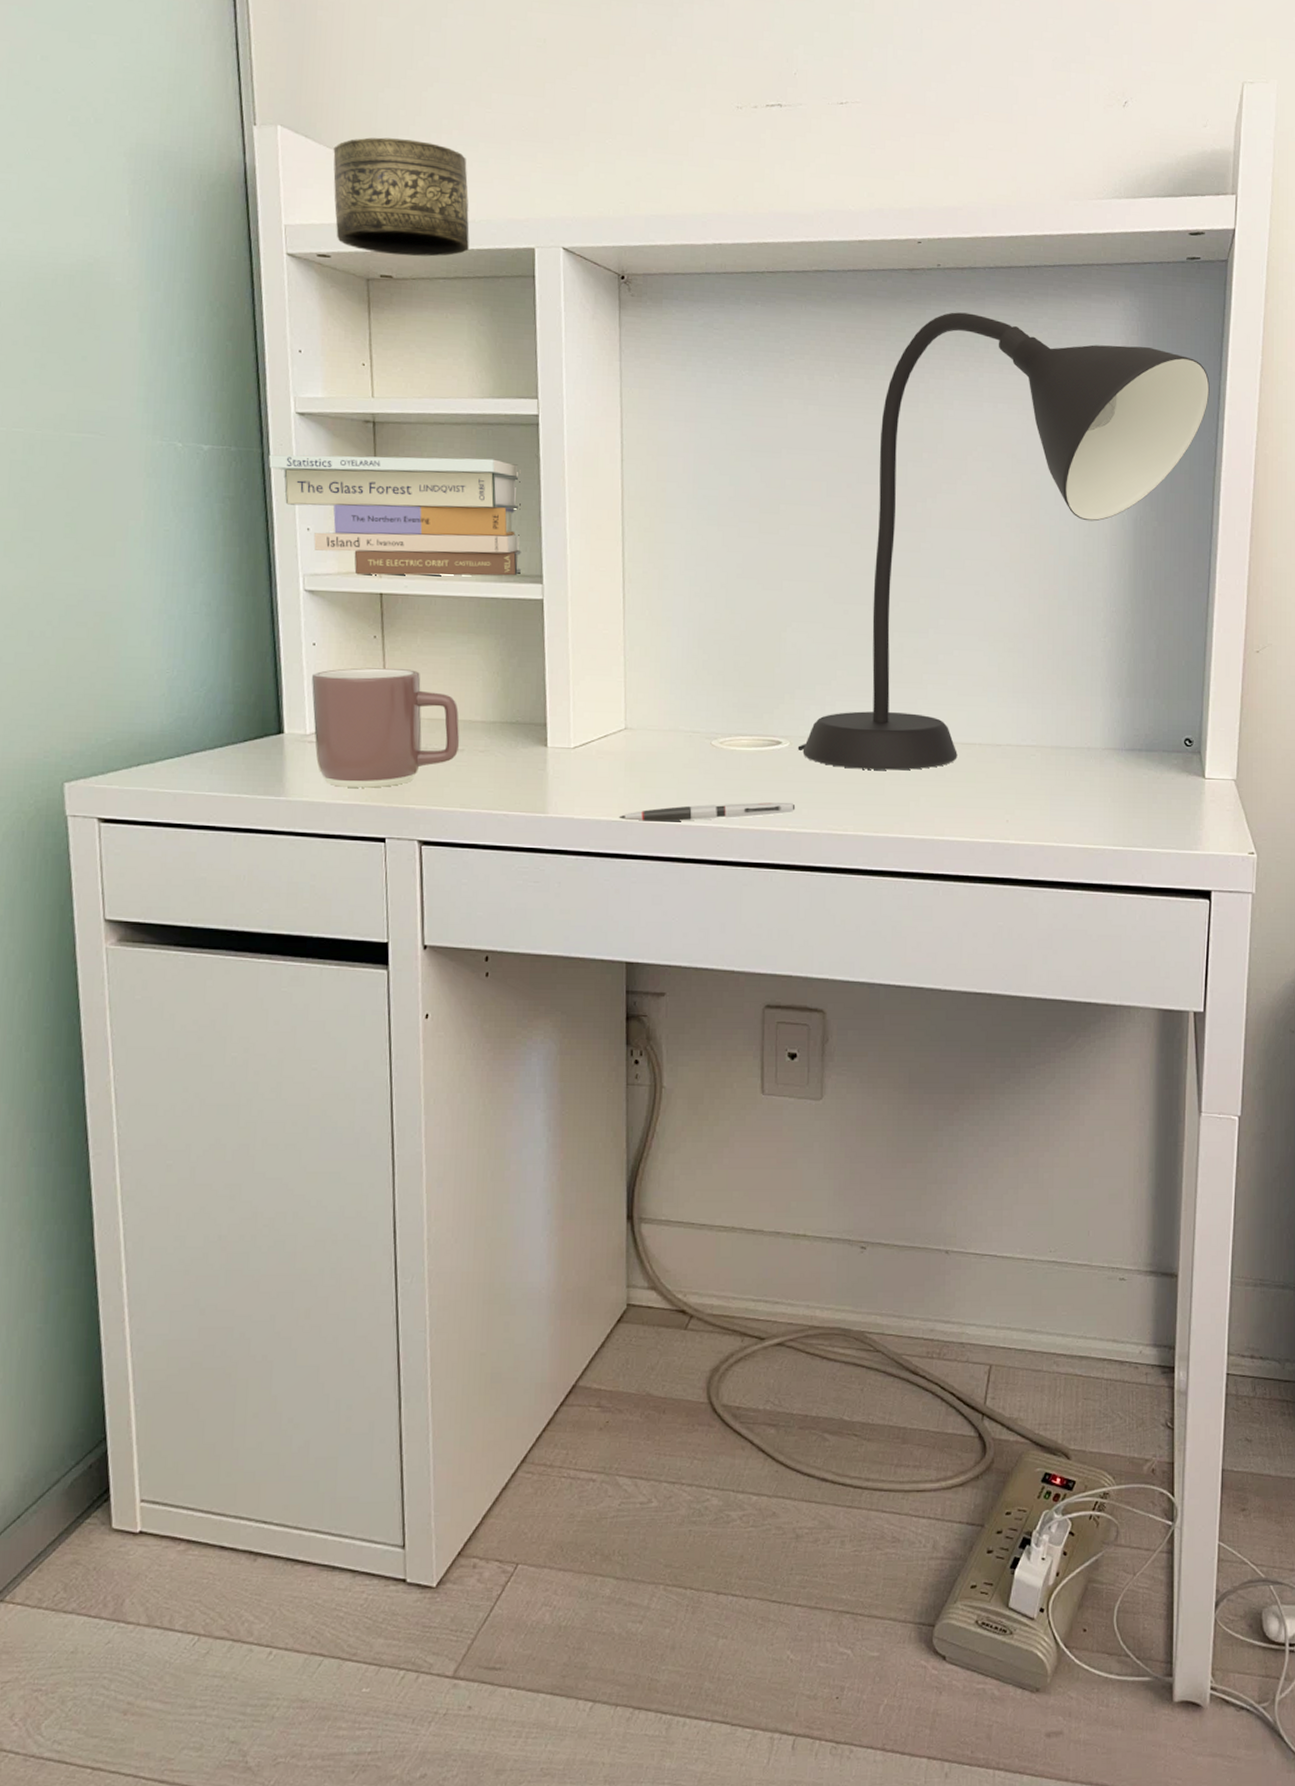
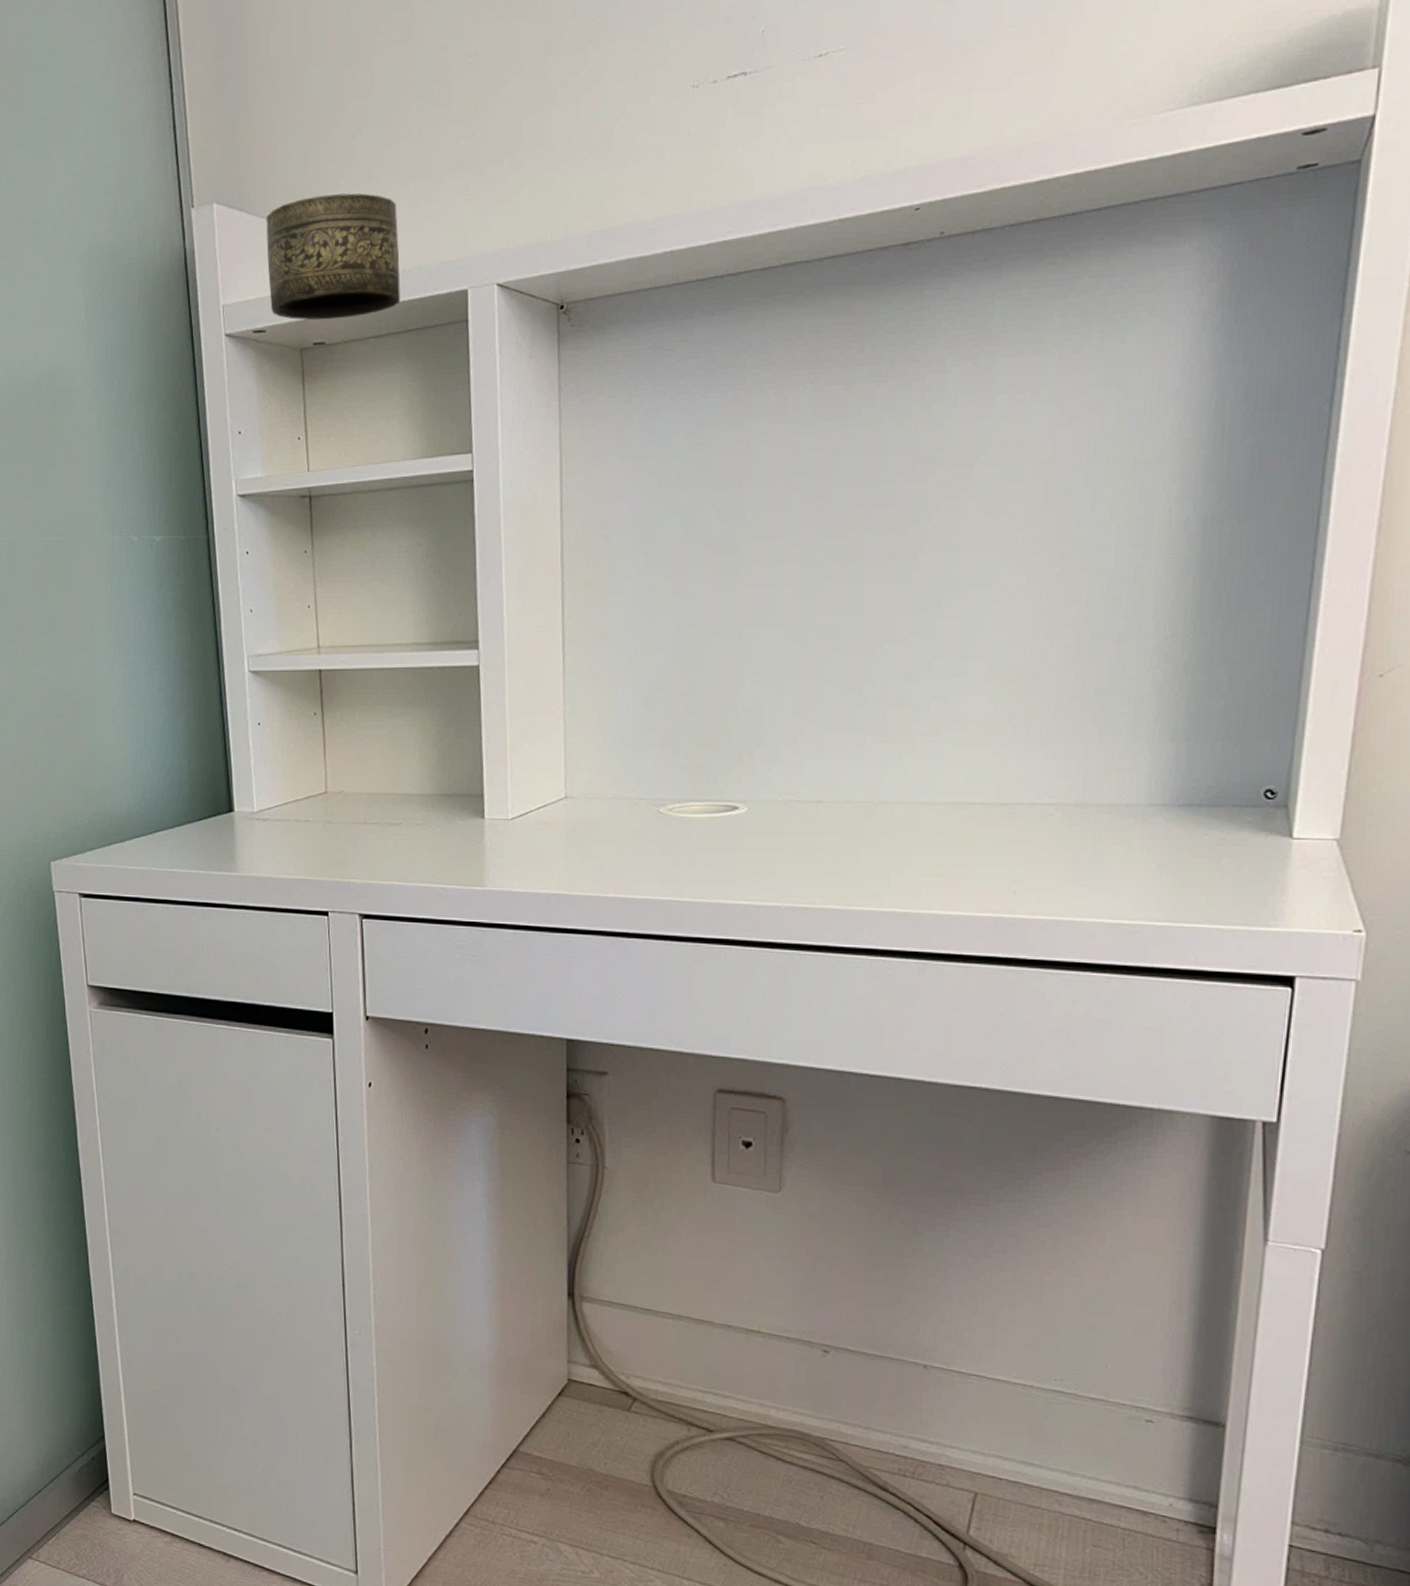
books: present [269,454,521,576] -> none [214,522,457,653]
mug: present [312,667,460,788] -> none [258,745,398,863]
pen: present [619,802,796,822] -> none [558,872,754,895]
desk lamp: present [797,312,1210,770] -> none [757,286,1325,836]

